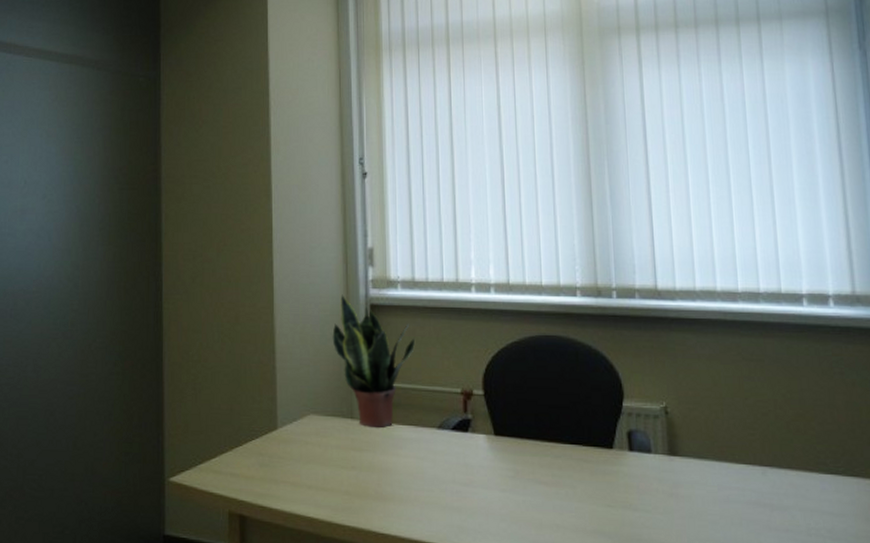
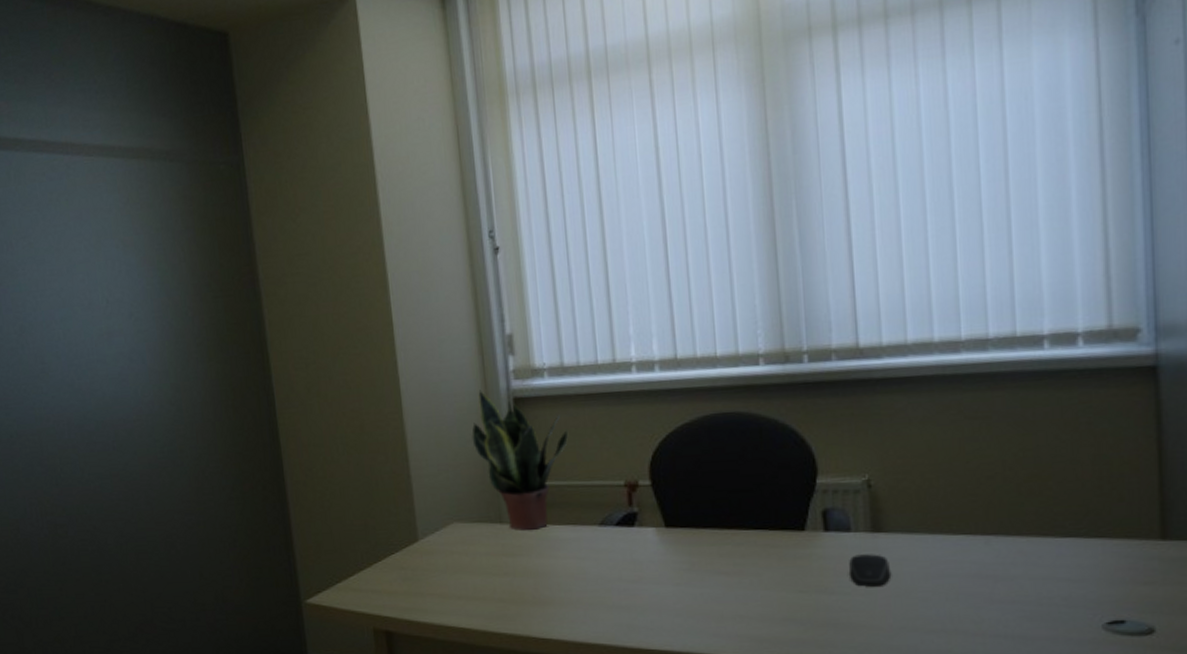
computer mouse: none [649,475,686,506] -> present [848,554,892,586]

